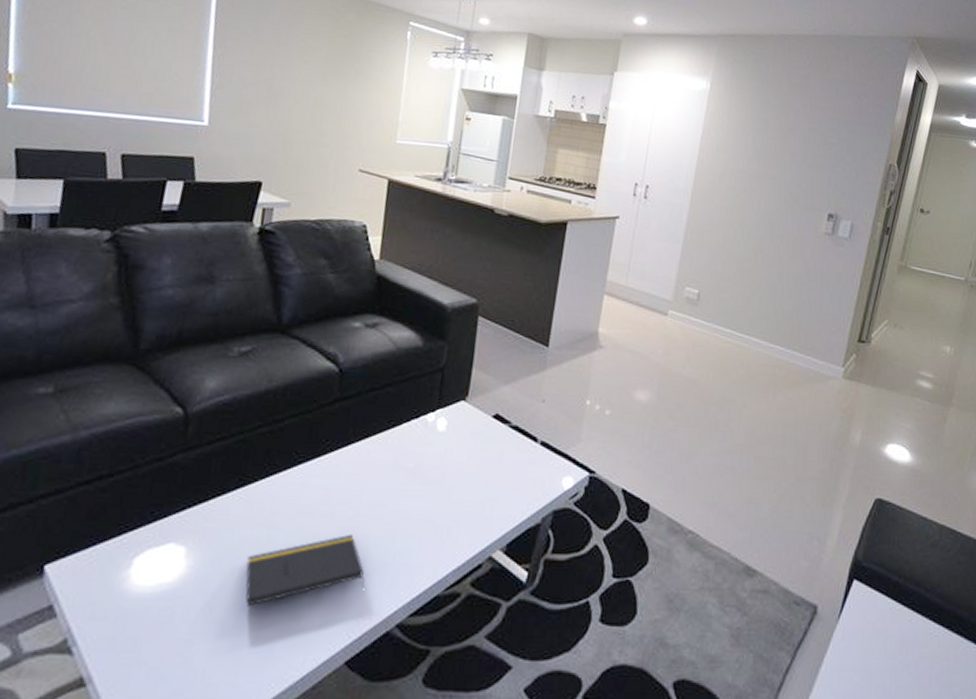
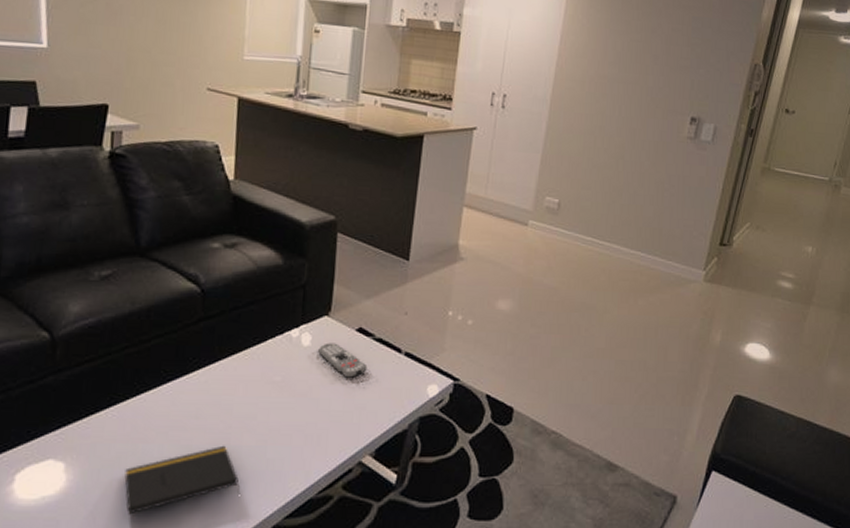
remote control: none [453,428,502,466] -> present [318,343,368,378]

